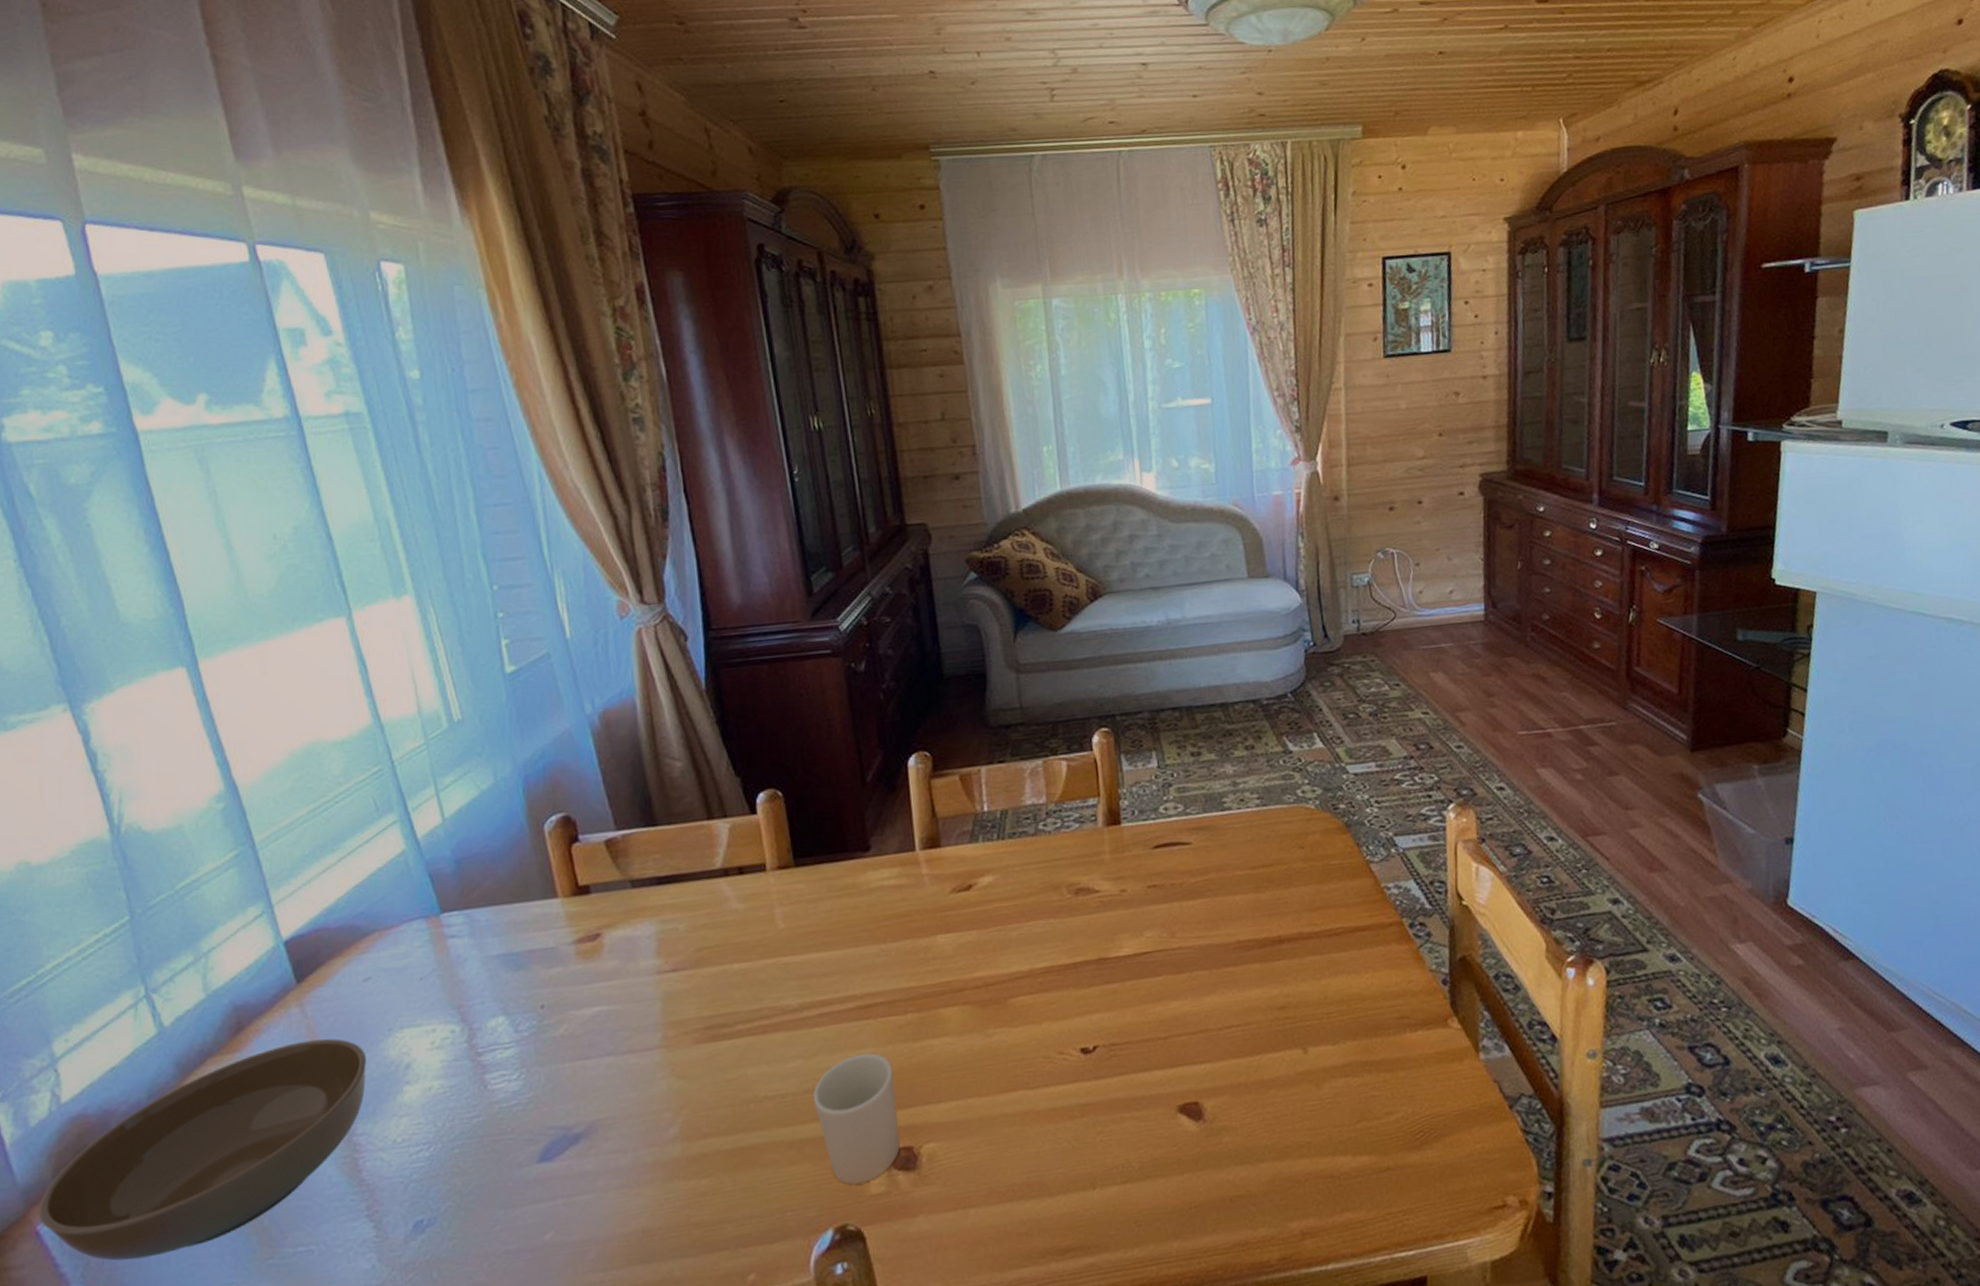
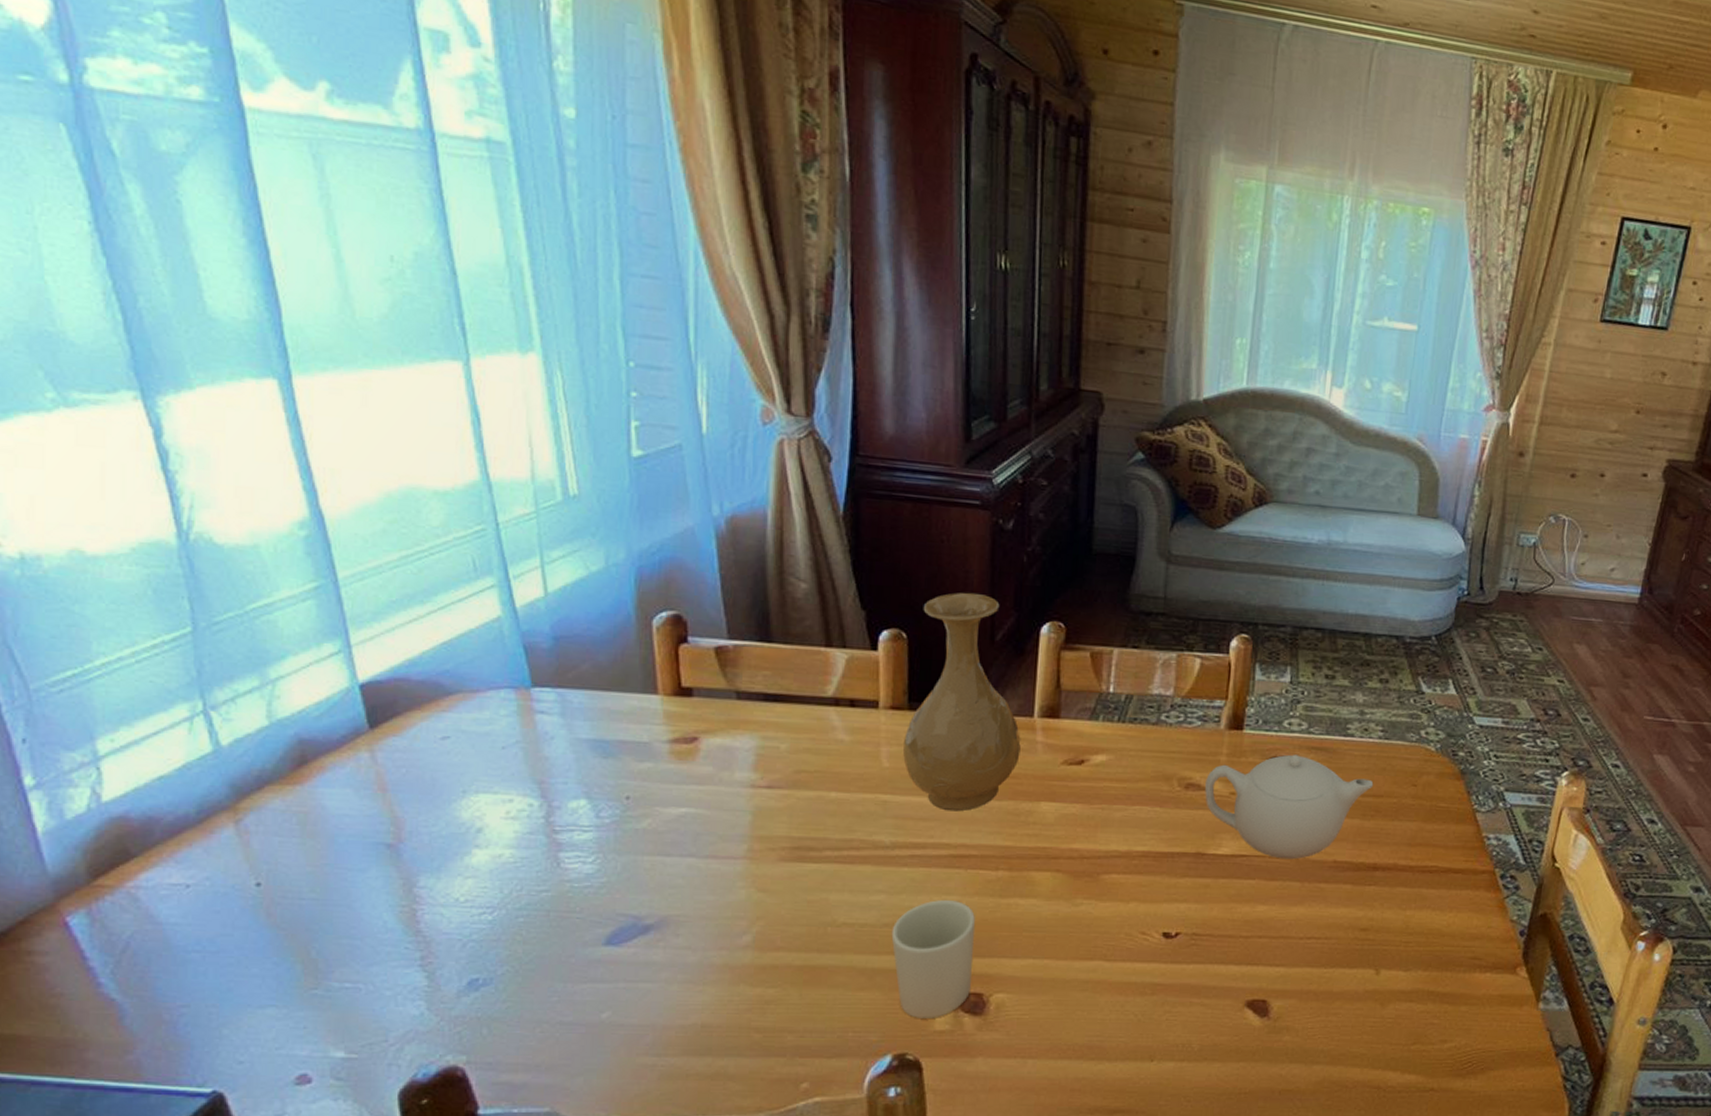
bowl: present [38,1038,366,1261] -> none [69,786,436,967]
vase: none [793,739,909,962] -> present [903,592,1021,812]
teapot: none [1094,838,1261,950] -> present [1205,754,1374,860]

